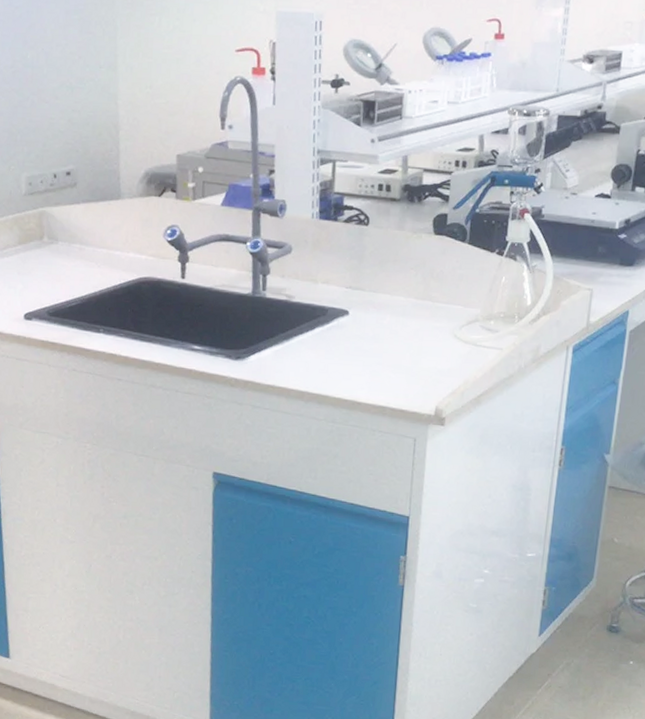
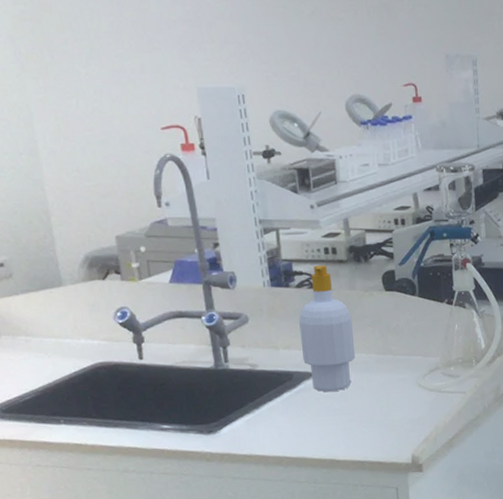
soap bottle: none [340,201,396,333] -> present [299,265,356,392]

